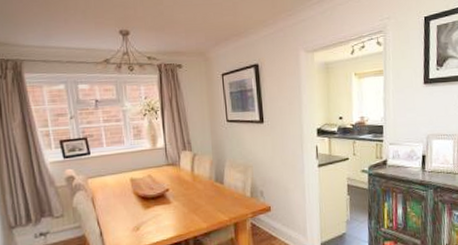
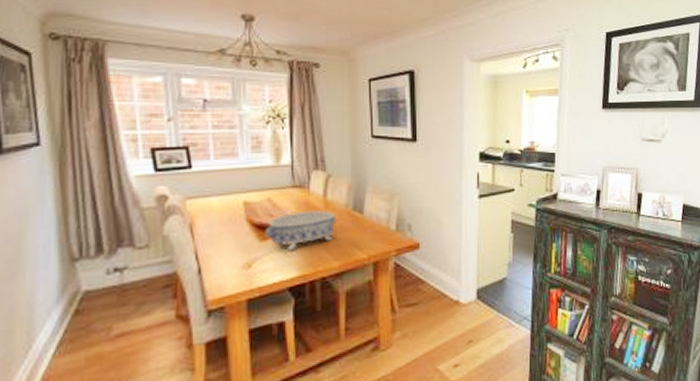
decorative bowl: none [148,183,203,216] -> present [265,210,337,251]

